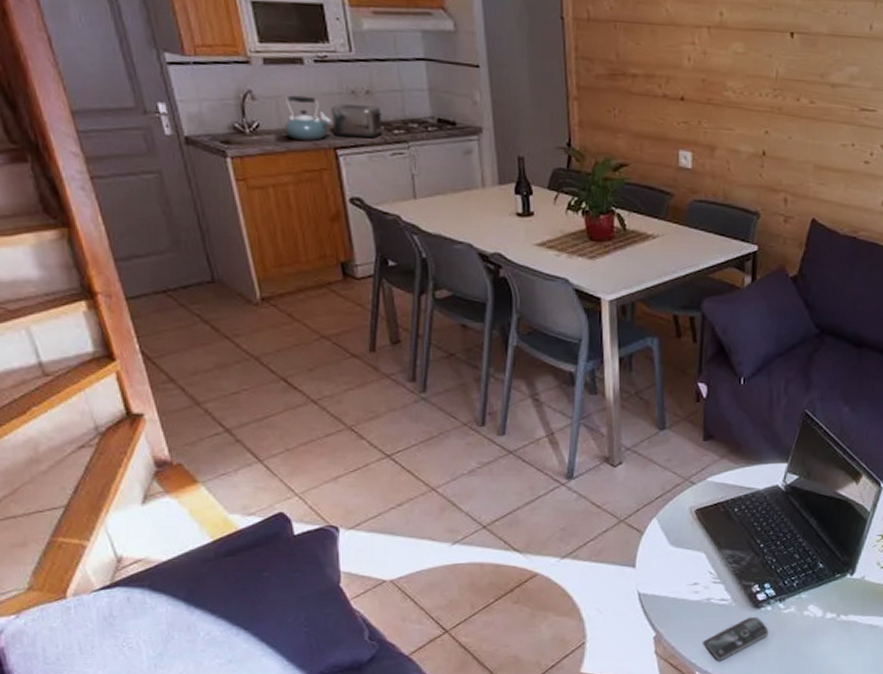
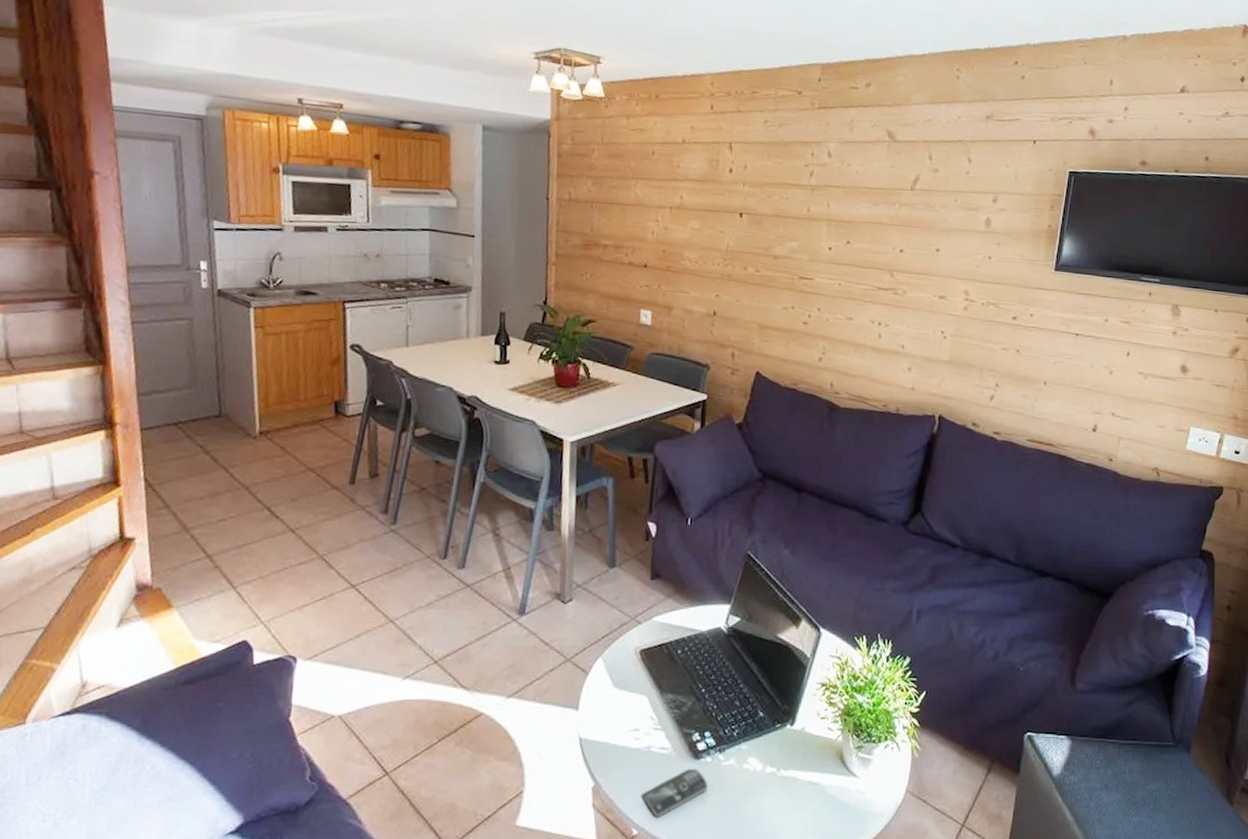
kettle: present [284,95,331,142] -> none [303,257,344,296]
toaster: present [331,103,382,139] -> none [344,264,388,294]

